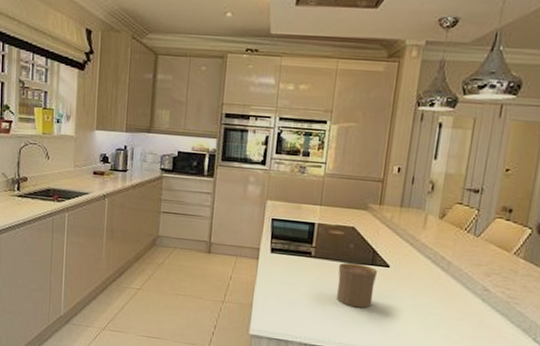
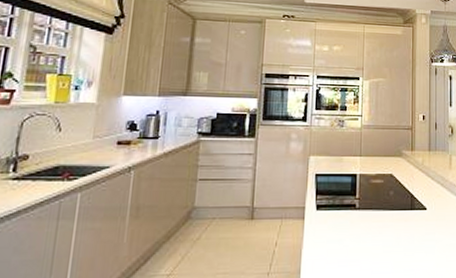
cup: present [336,262,378,308] -> none [381,209,417,256]

